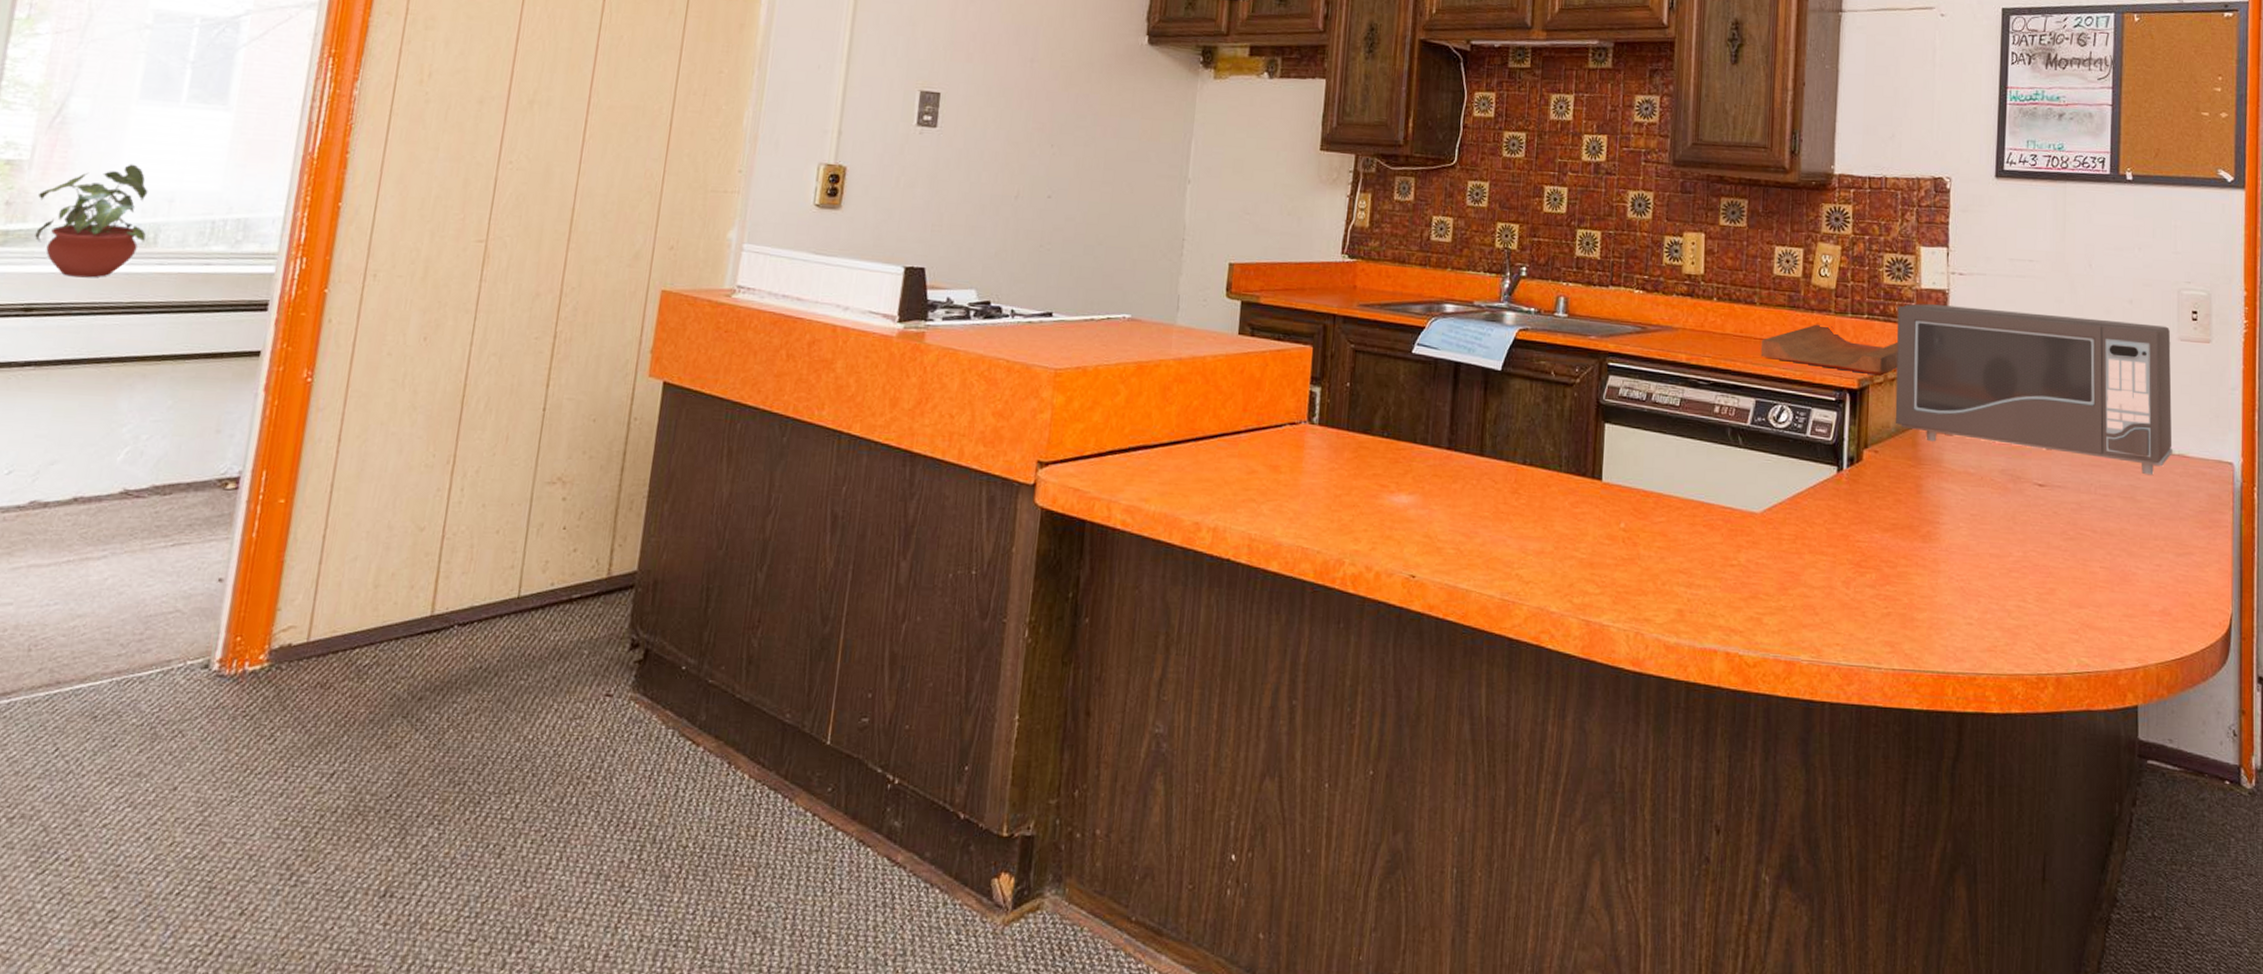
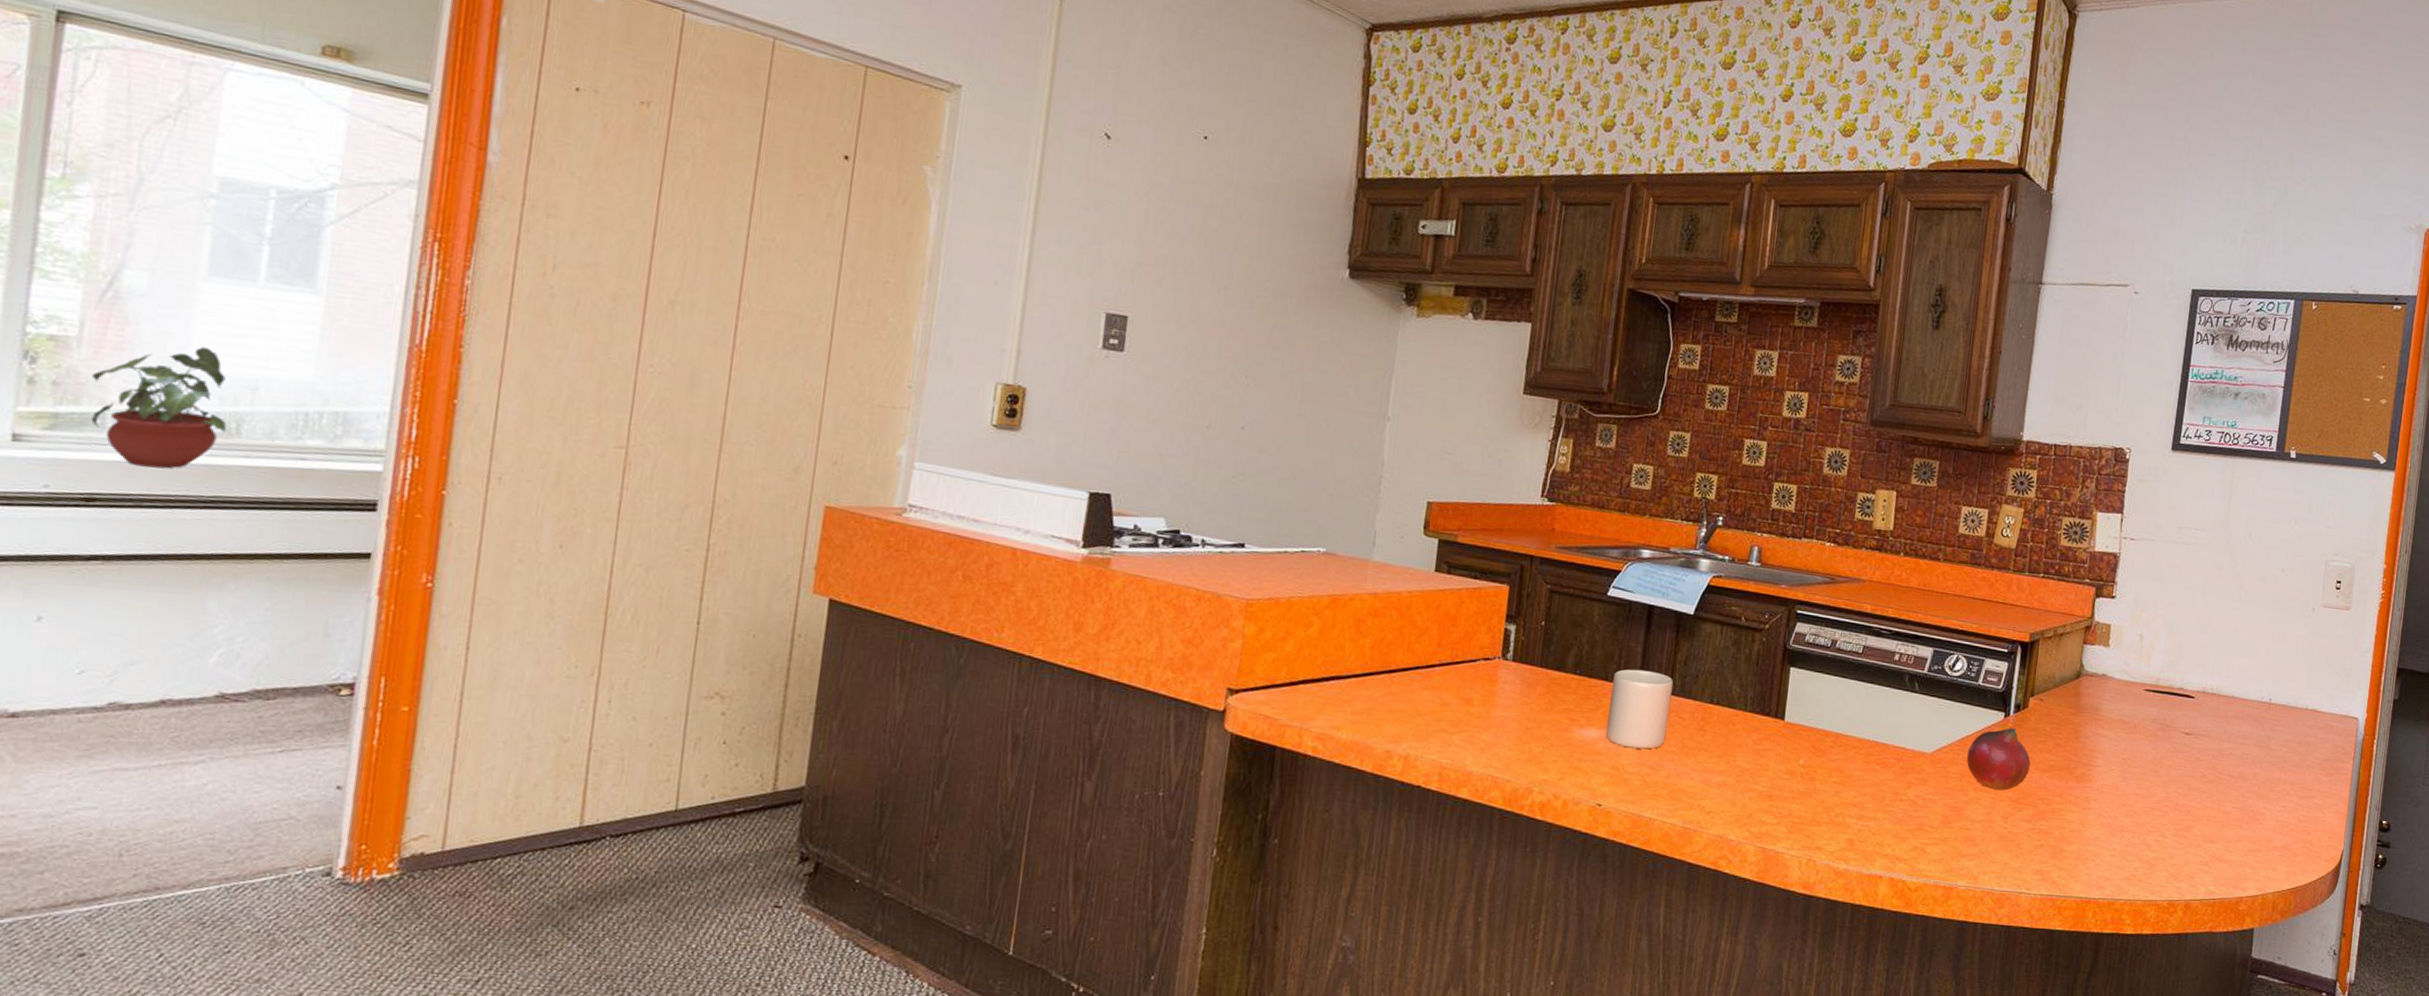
mug: none [1416,430,1484,516] -> present [1605,669,1674,750]
cutting board: present [1760,324,1899,376] -> none [1941,580,2070,631]
fruit: none [1799,483,1870,554] -> present [1966,728,2031,792]
microwave: present [1895,304,2172,475] -> none [2060,565,2315,727]

